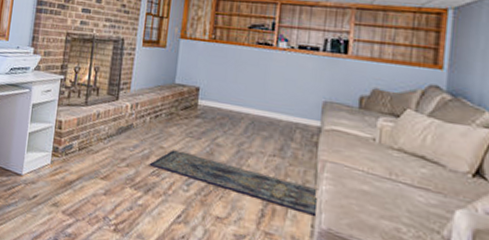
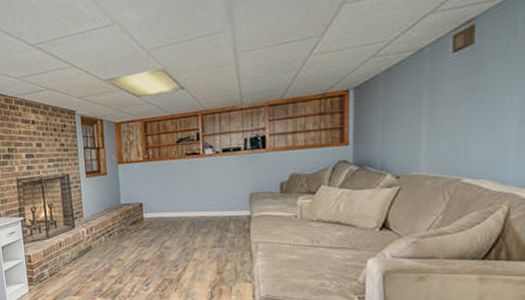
rug: present [149,150,319,216] -> none [111,259,256,288]

